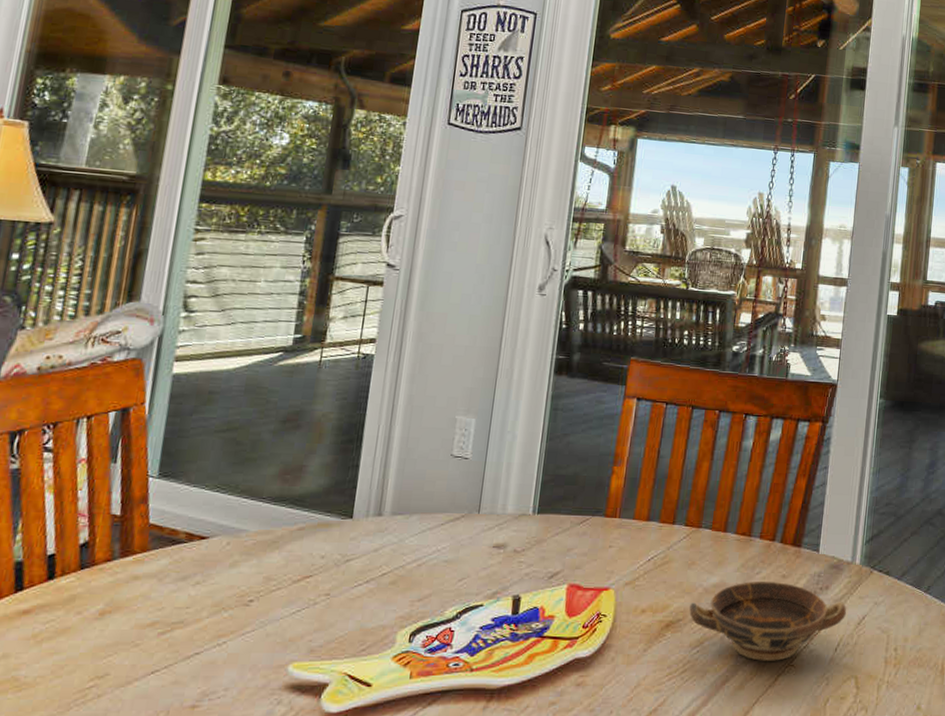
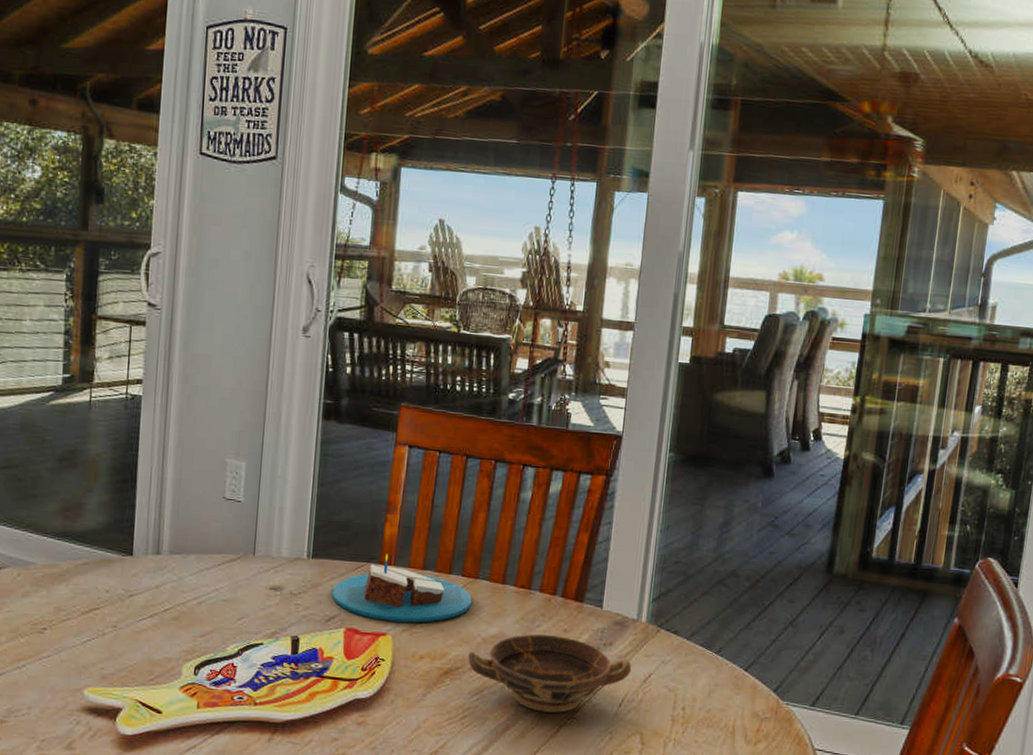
candle: none [555,506,695,576] -> present [331,554,472,623]

